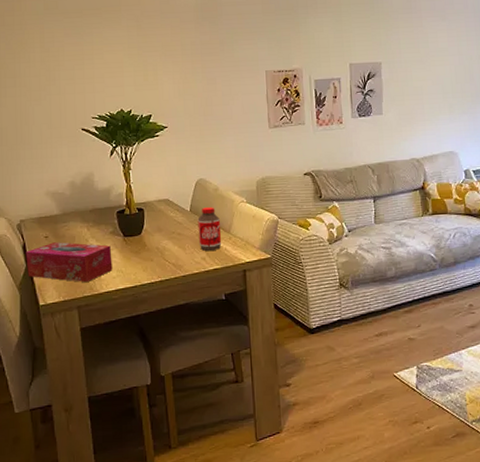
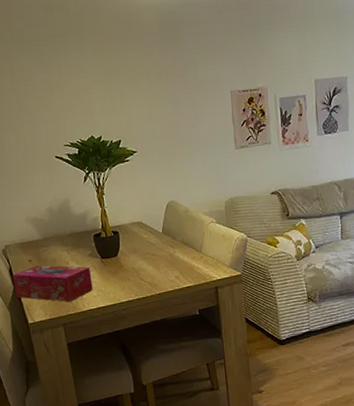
bottle: present [197,207,222,251] -> none [170,228,194,270]

